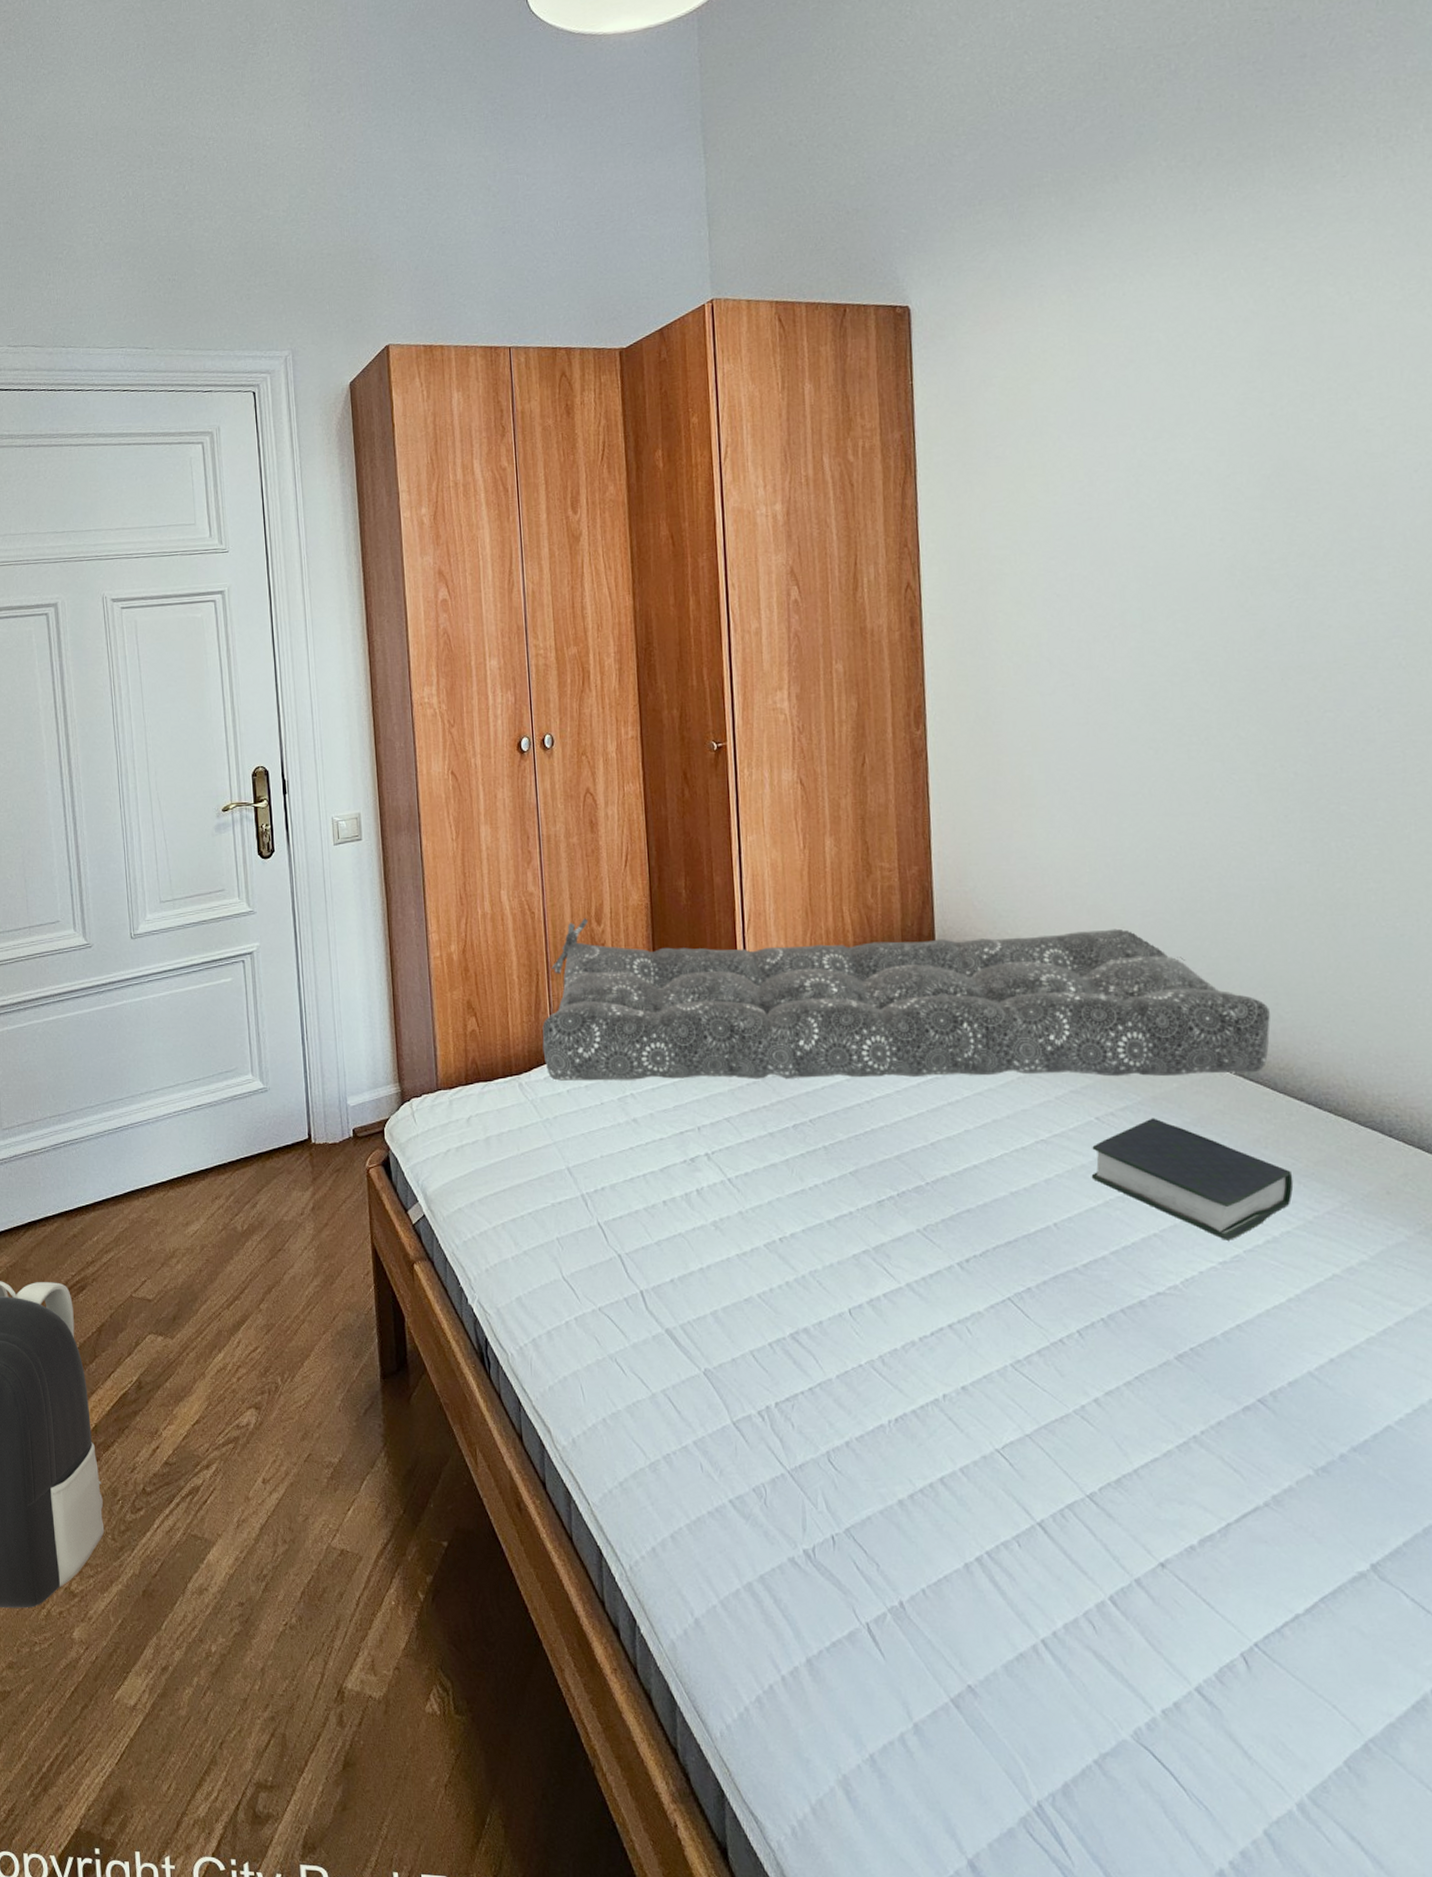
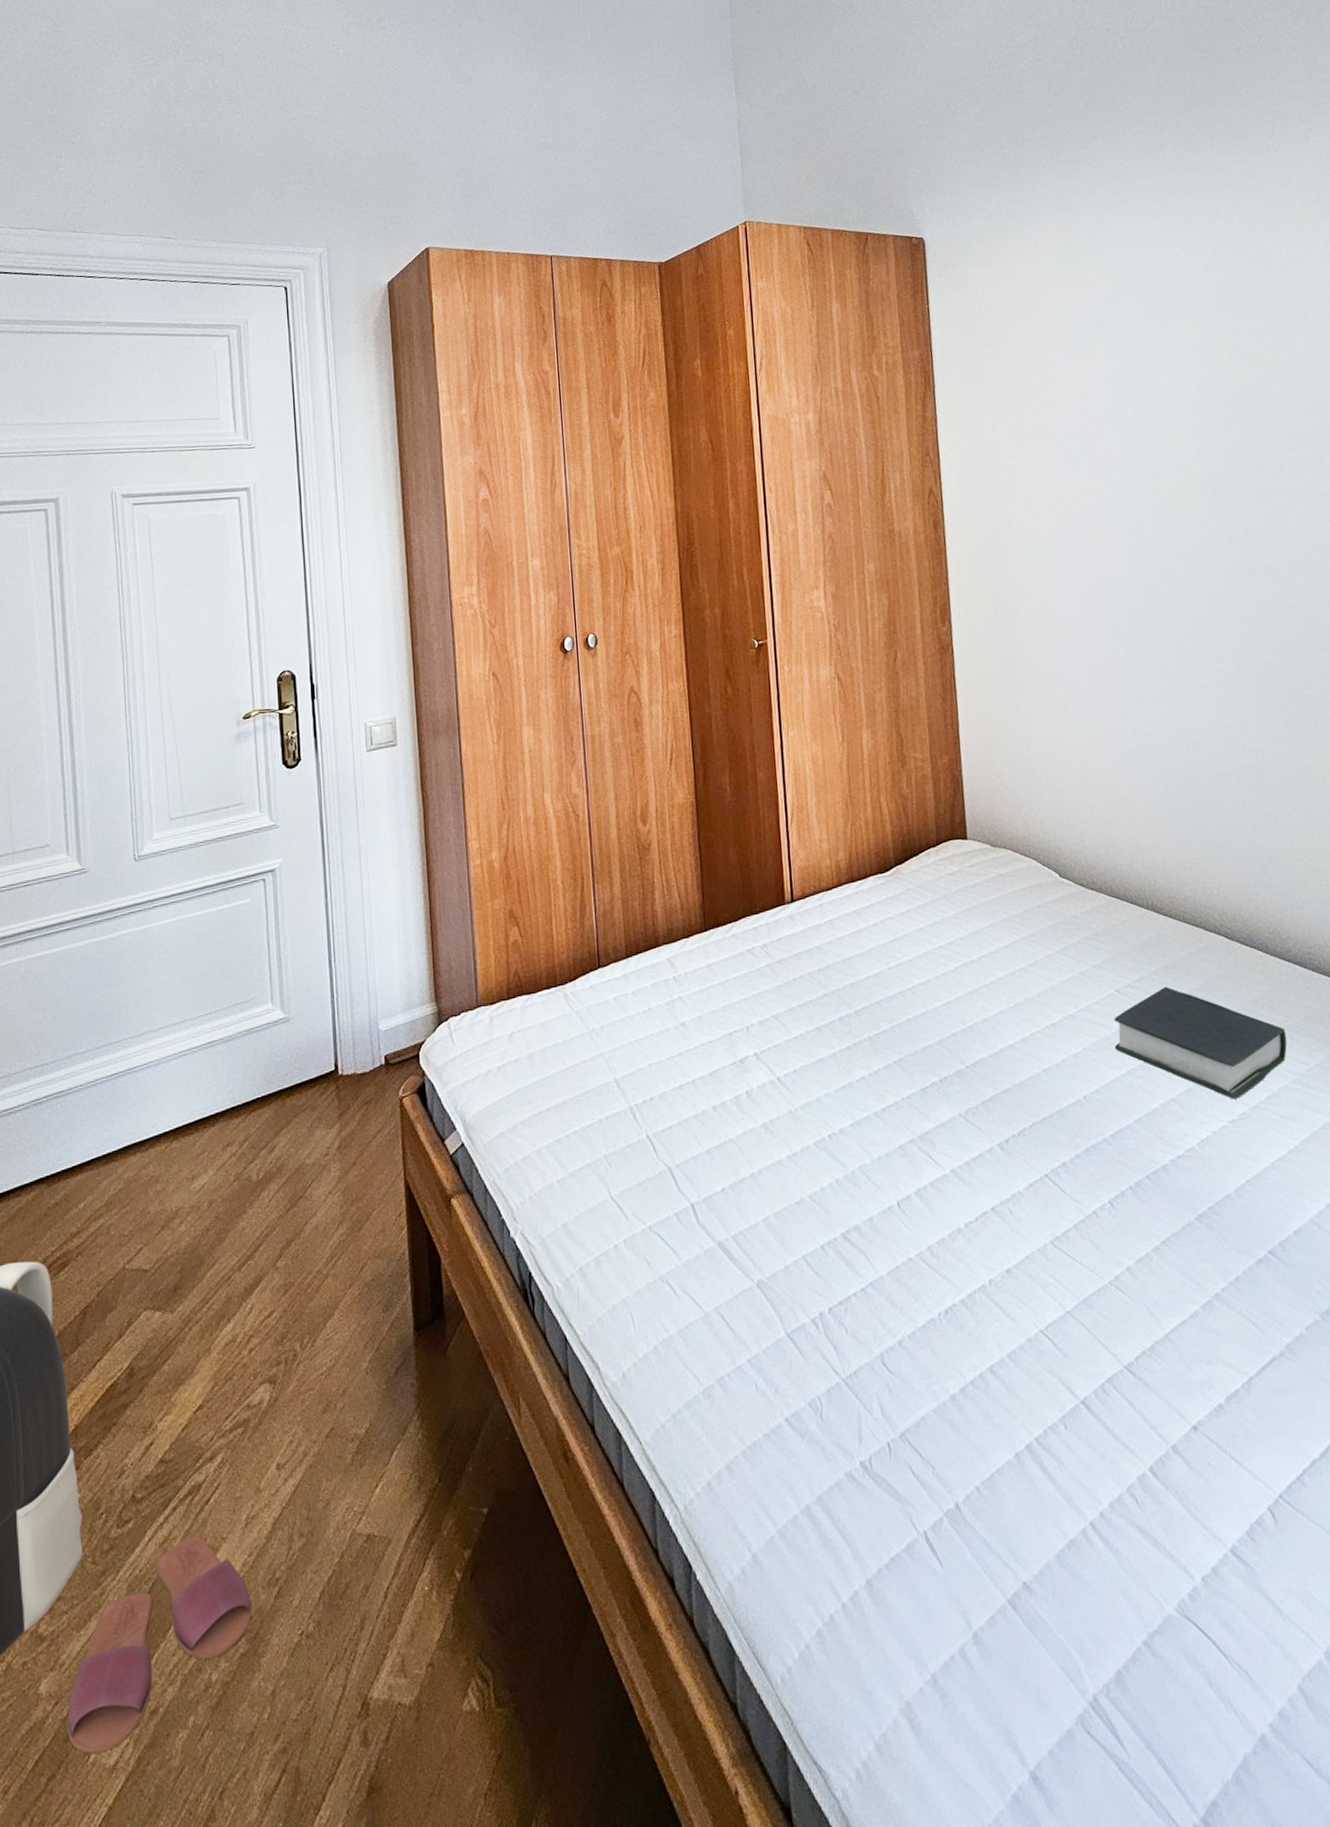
slippers: none [95,1529,243,1694] -> present [67,1535,252,1754]
seat cushion: present [542,918,1270,1081] -> none [588,808,1260,989]

